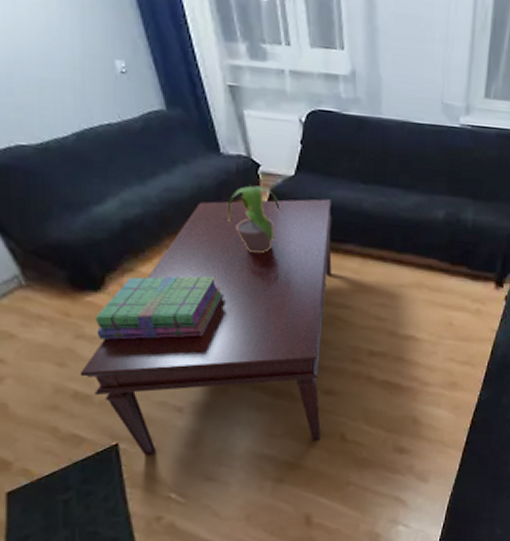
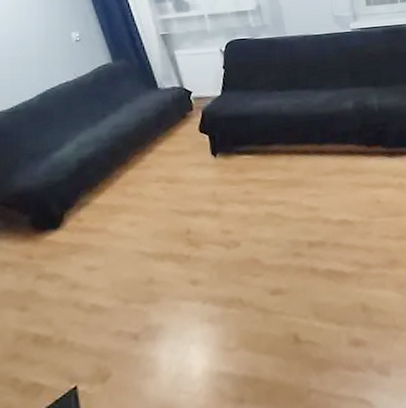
coffee table: present [80,198,332,456] -> none [40,109,275,396]
stack of books: present [96,276,224,340] -> none [56,196,170,276]
potted plant: present [227,183,280,254] -> none [166,109,212,169]

